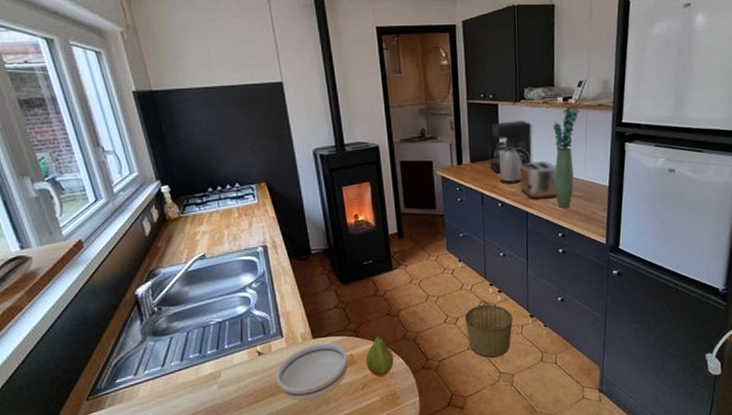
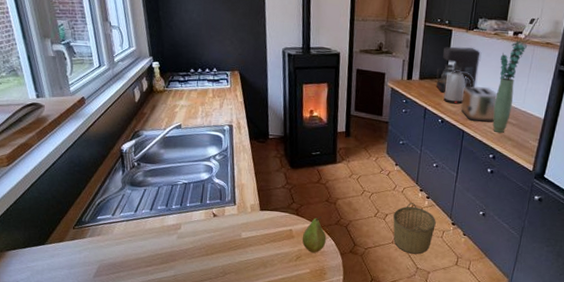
bowl: present [275,342,349,401] -> none [225,215,288,262]

